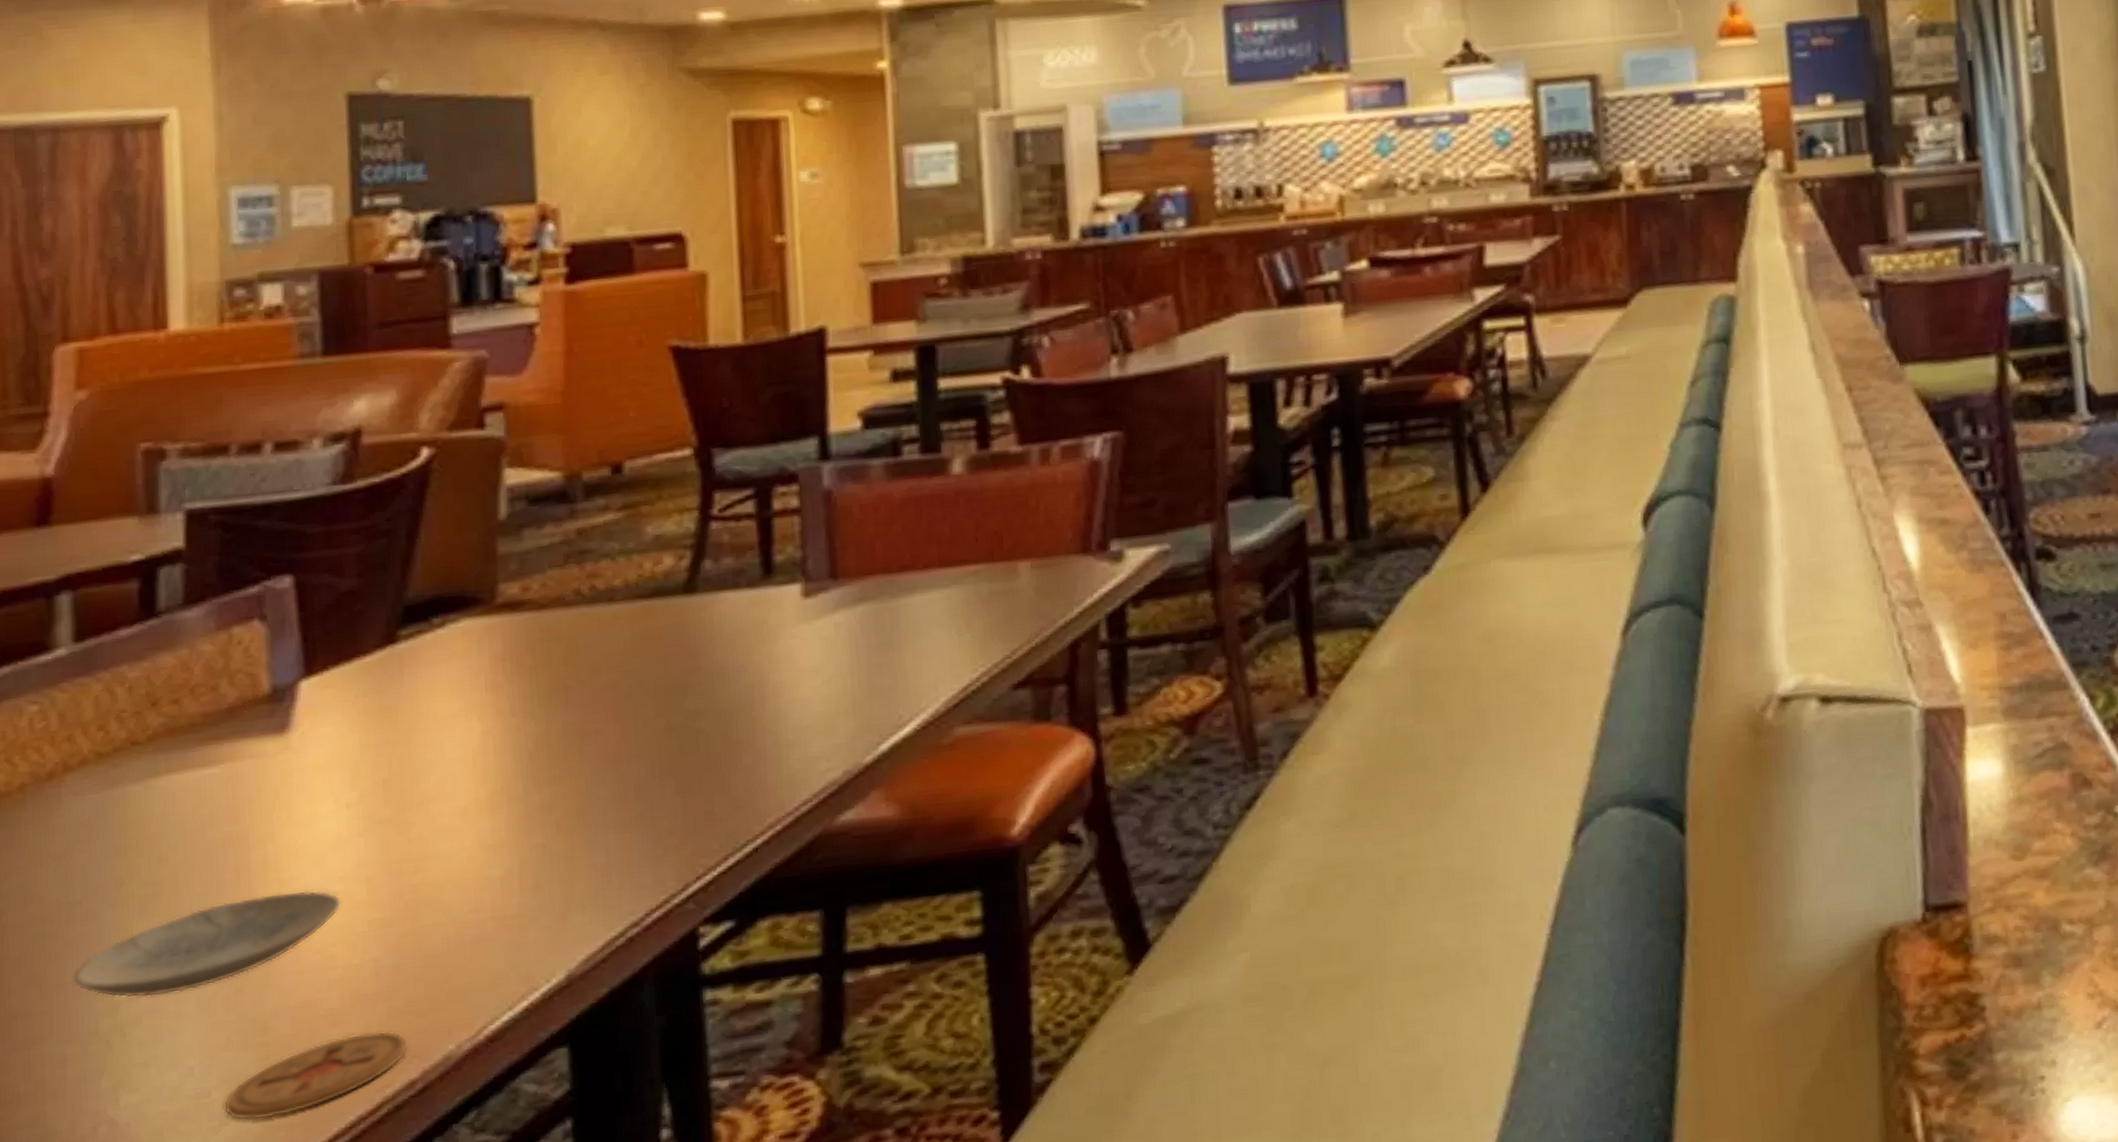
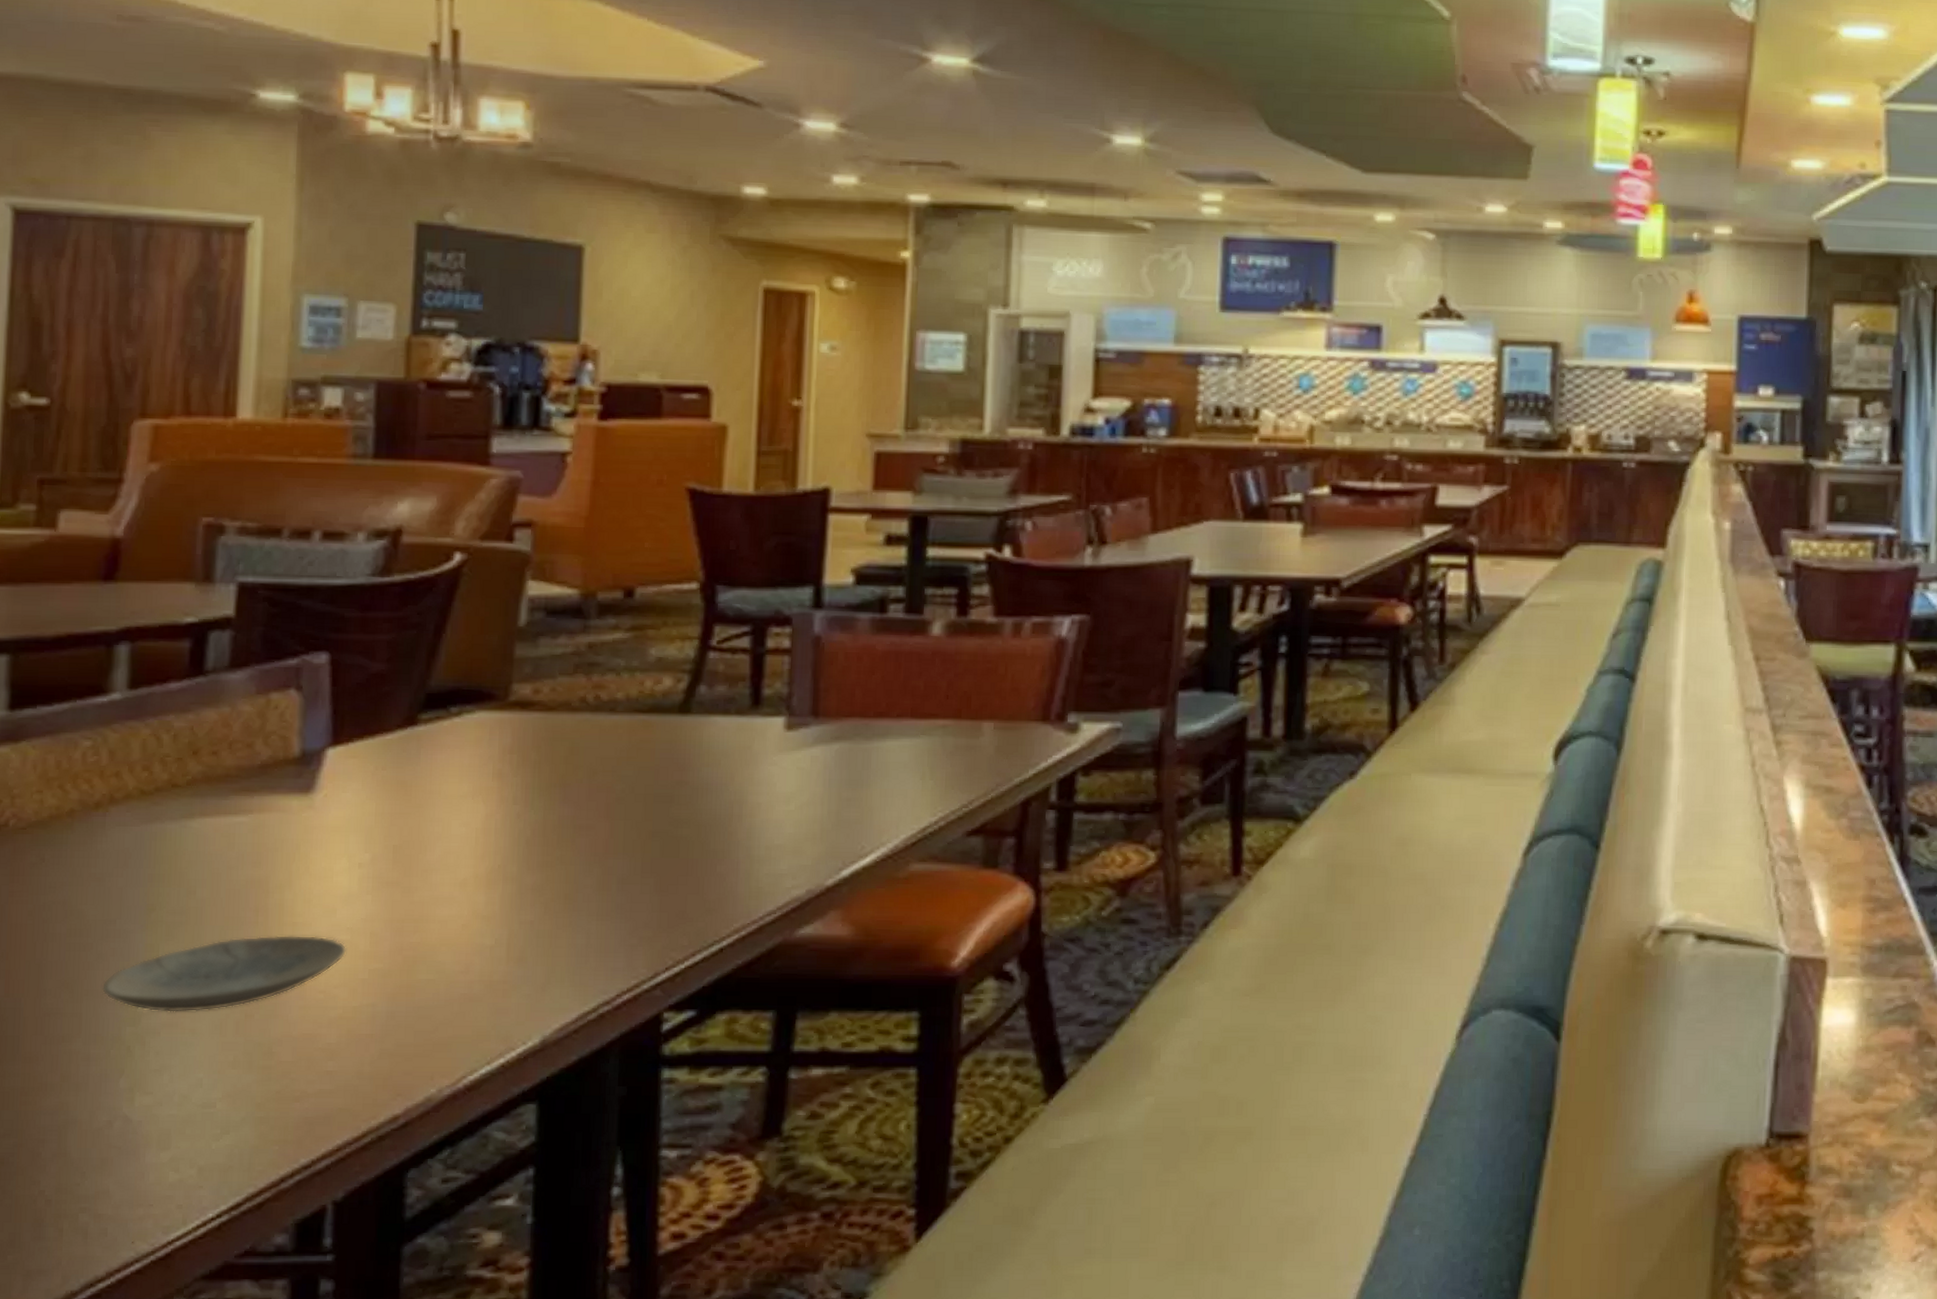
coaster: present [223,1030,408,1121] -> none [226,1068,395,1134]

